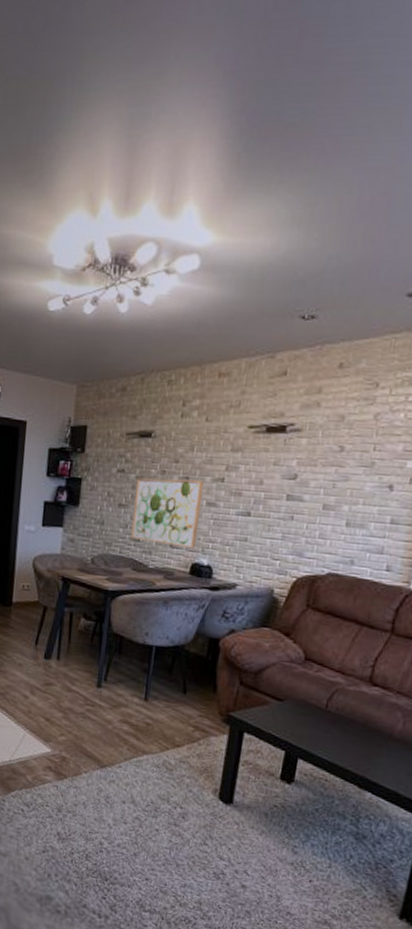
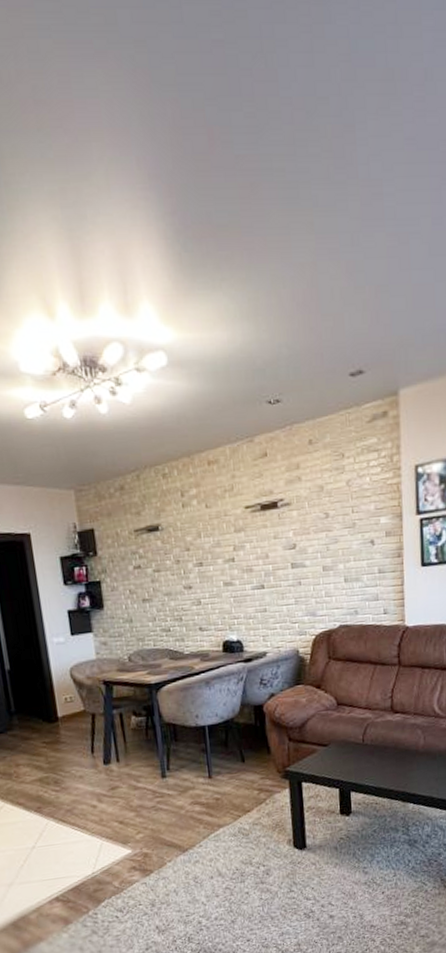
wall art: present [130,478,203,549] -> none [154,564,223,630]

